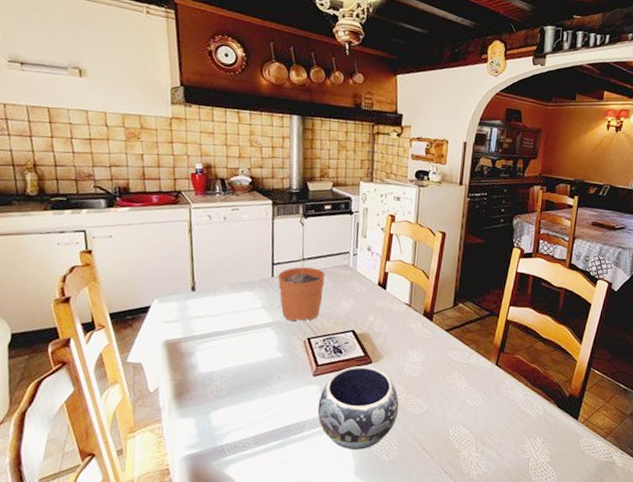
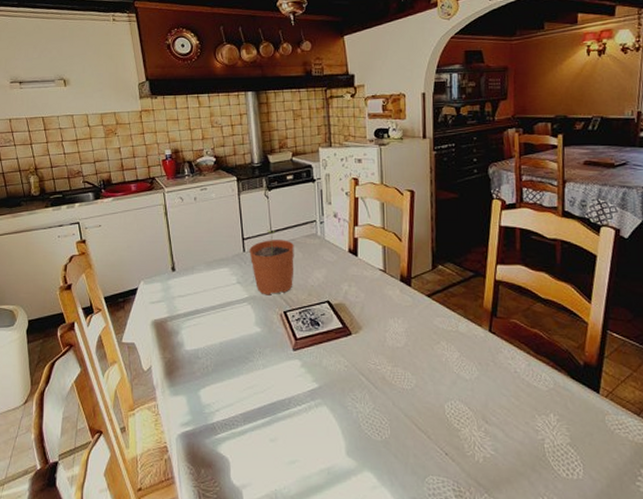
decorative bowl: present [317,366,399,450] -> none [301,338,386,428]

